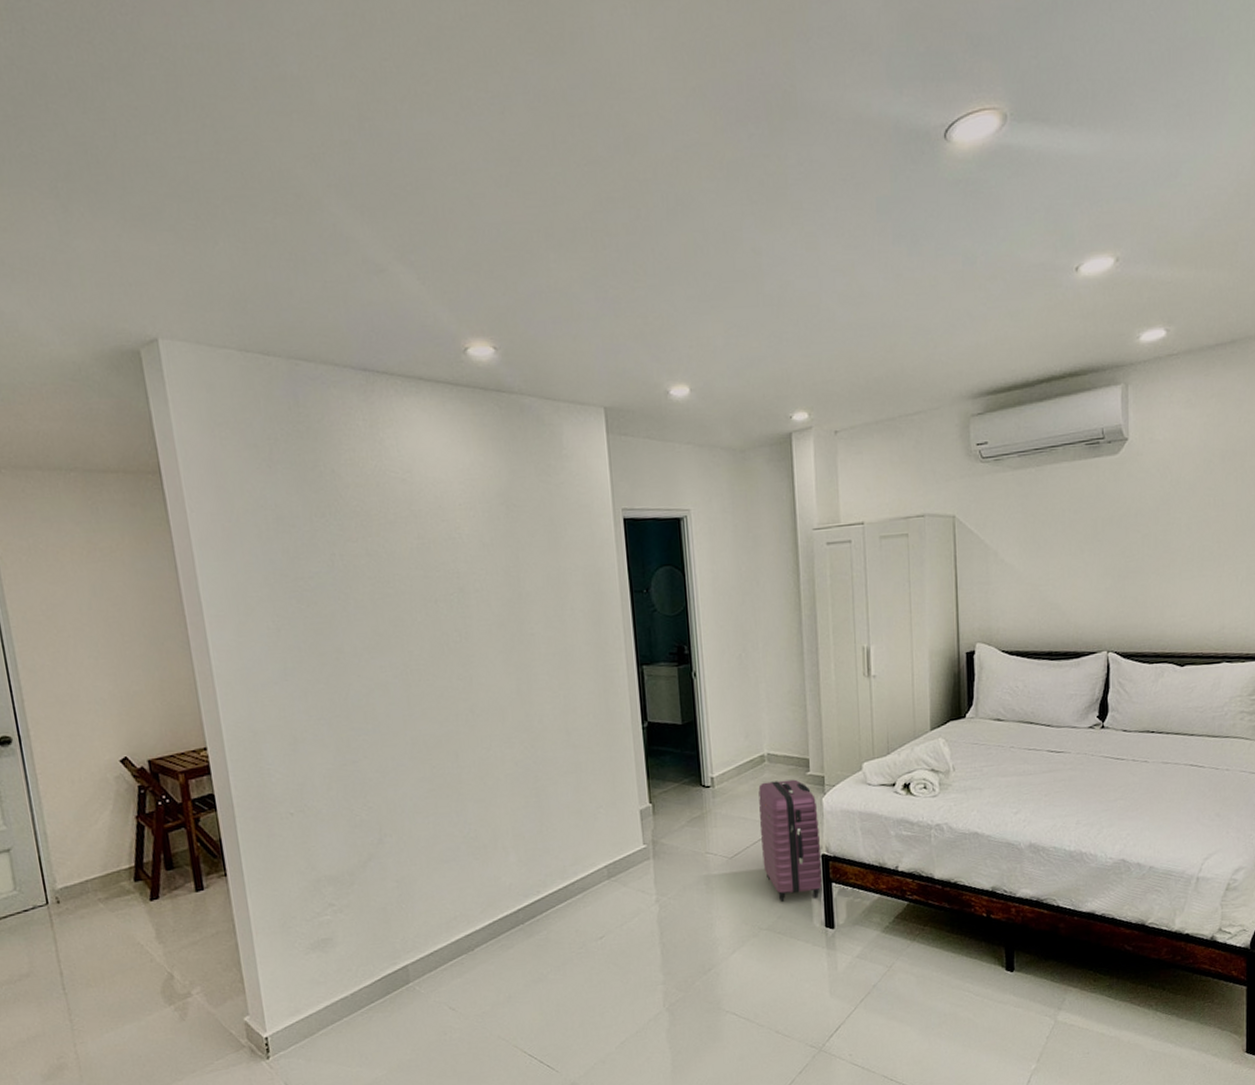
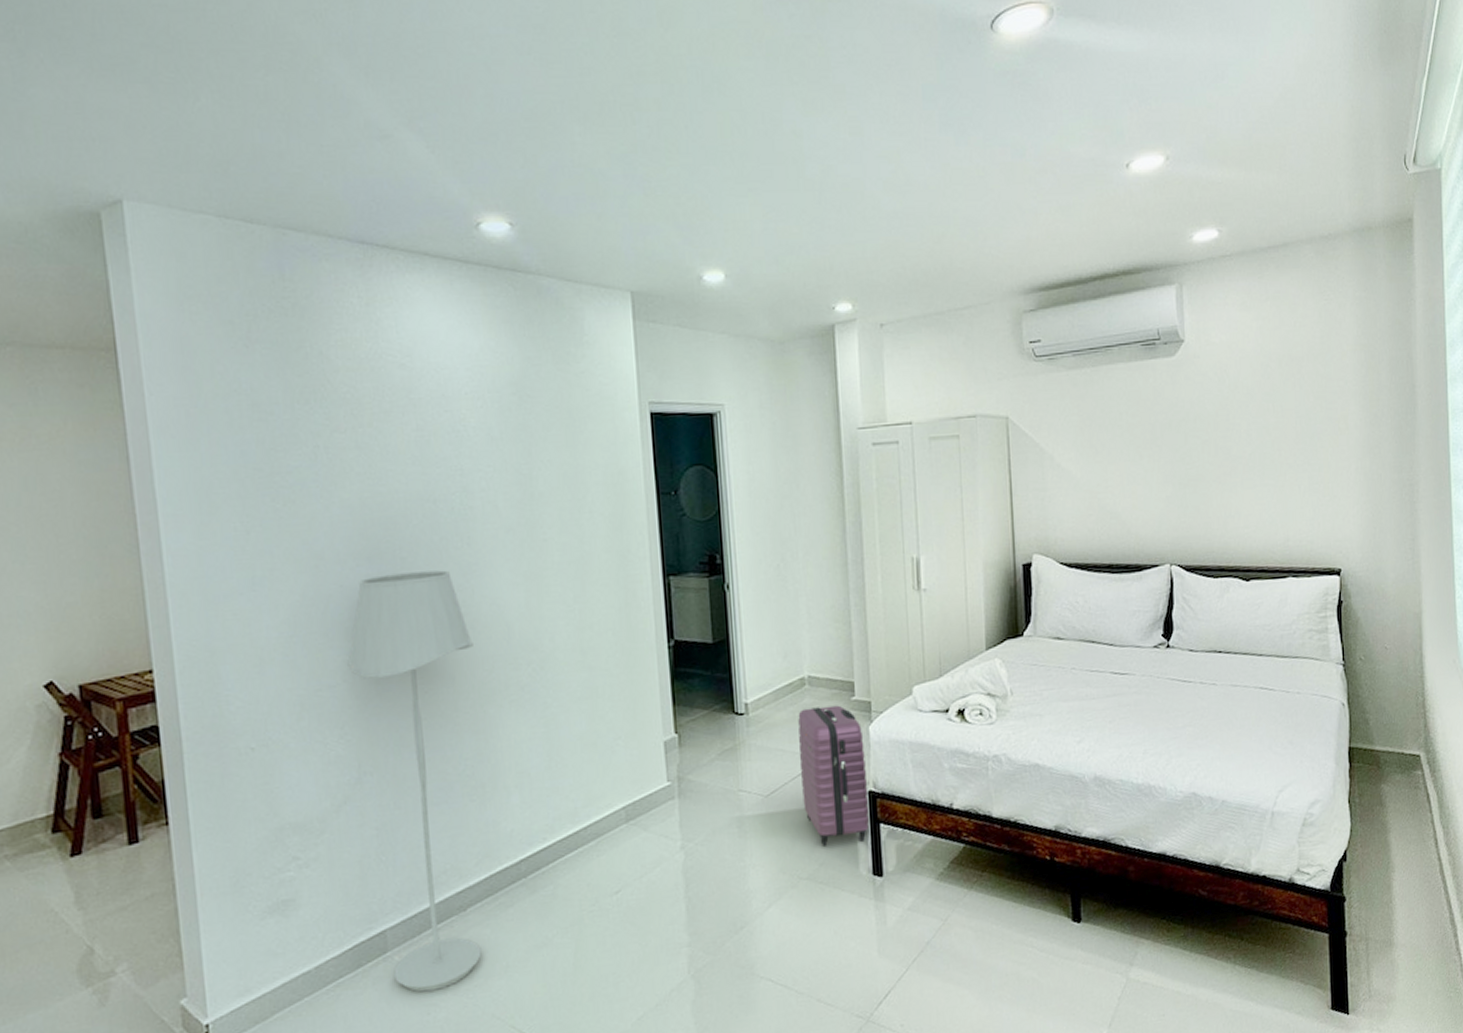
floor lamp: none [367,661,488,1017] -> present [347,570,482,993]

